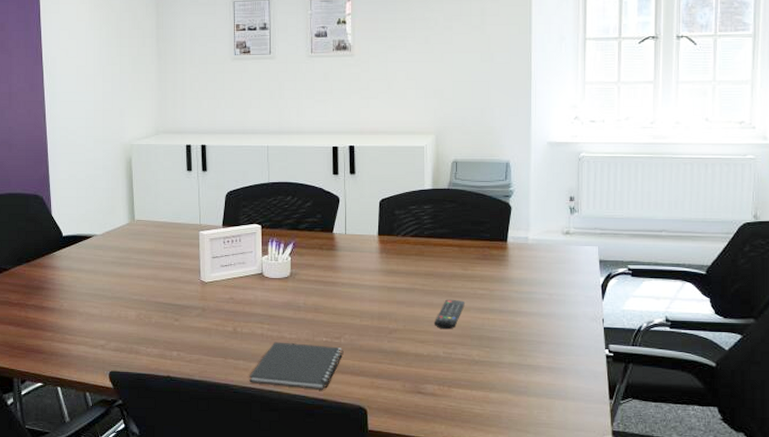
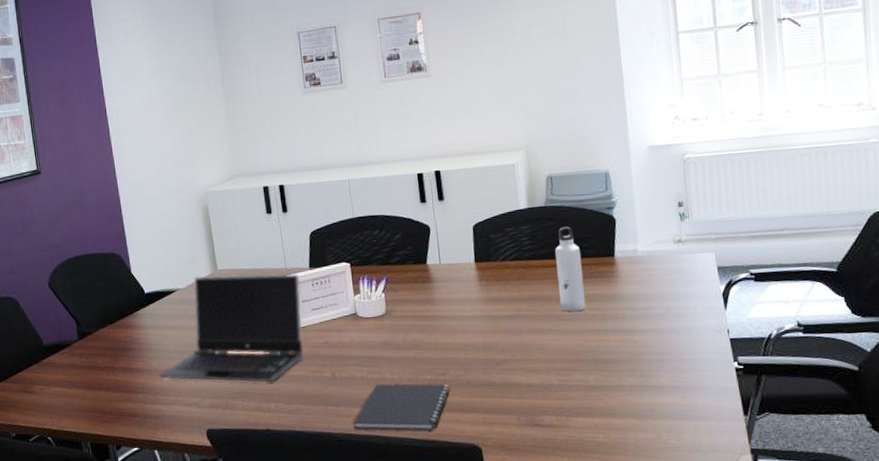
laptop computer: none [69,224,213,332] -> present [159,273,304,382]
remote control: present [435,299,465,330] -> none [545,323,576,356]
water bottle: none [453,209,477,290] -> present [555,226,586,312]

